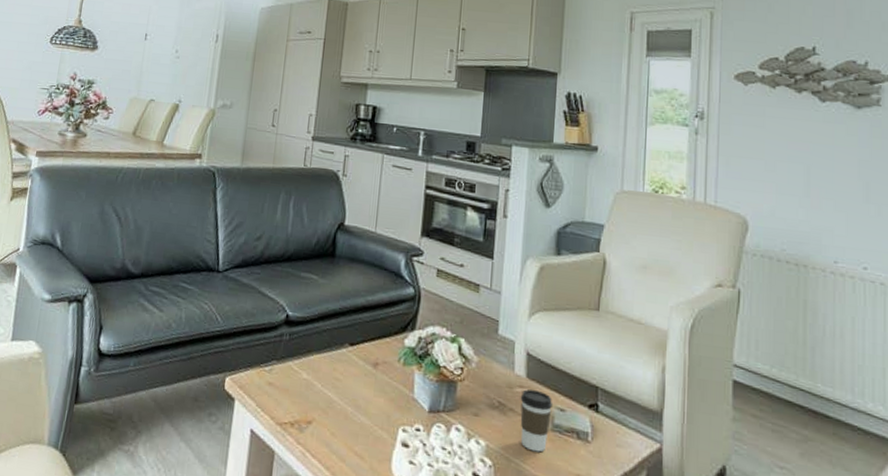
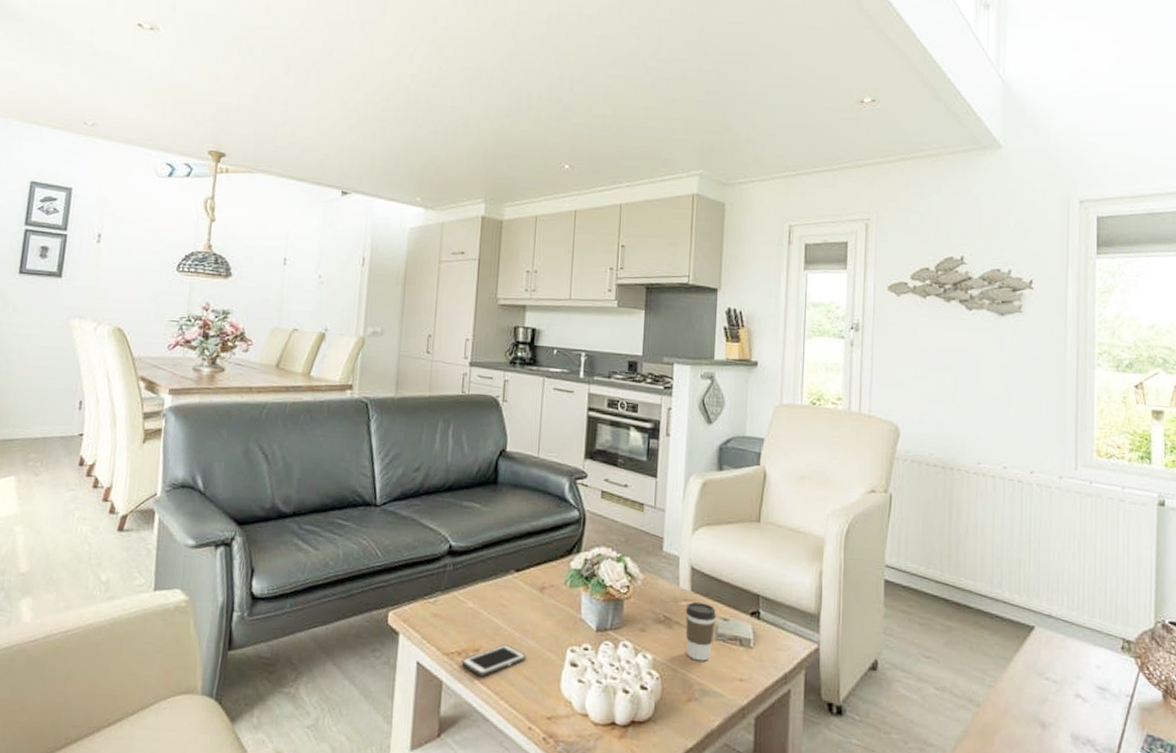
cell phone: none [293,419,358,450] -> present [461,644,526,676]

